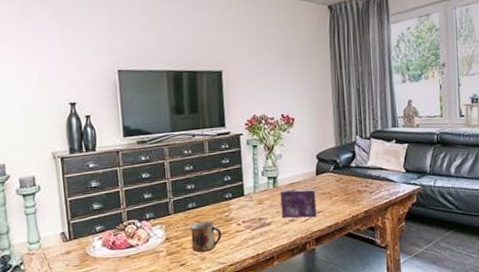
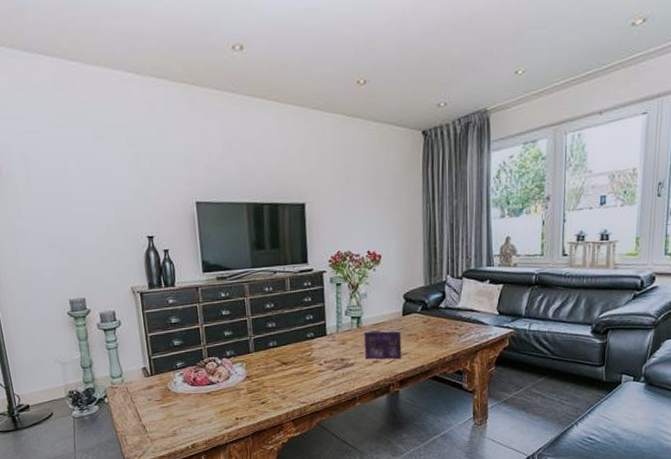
mug: present [190,221,222,253] -> none [271,361,303,391]

